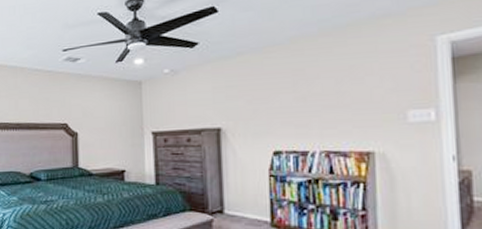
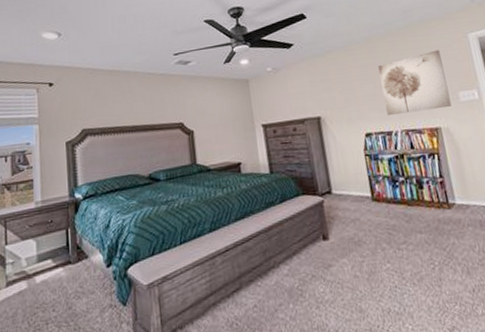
wall art: none [302,55,394,132] -> present [378,49,452,115]

